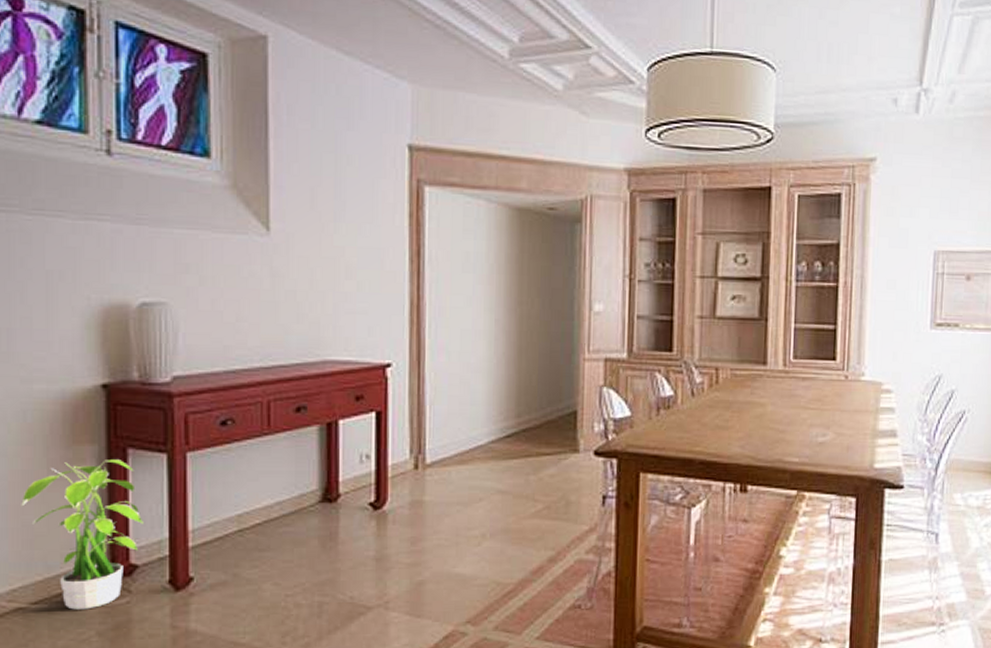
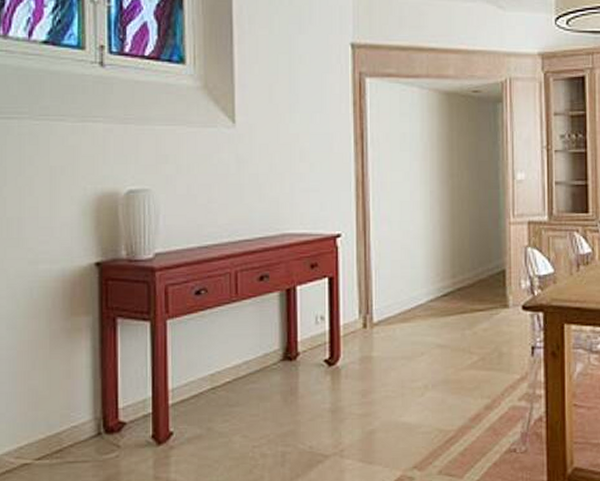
potted plant: present [21,460,144,610] -> none [28,328,130,464]

